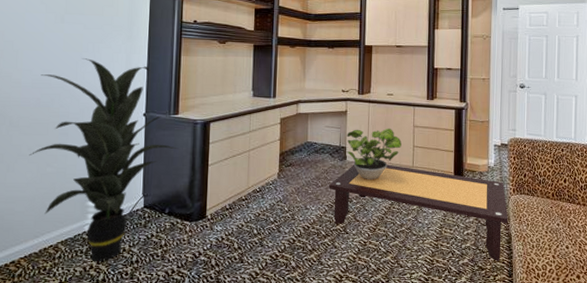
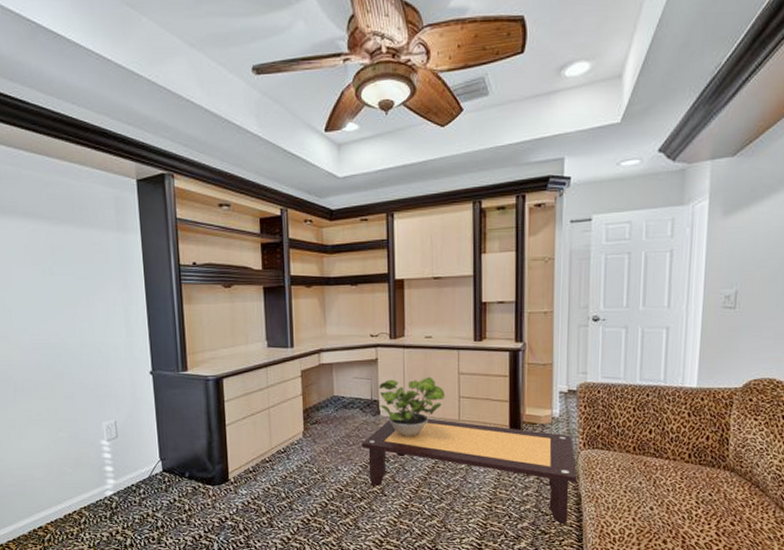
indoor plant: present [29,58,179,262] -> none [38,313,192,527]

